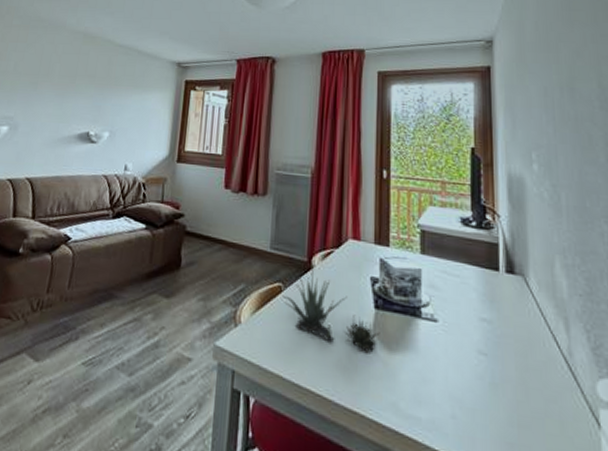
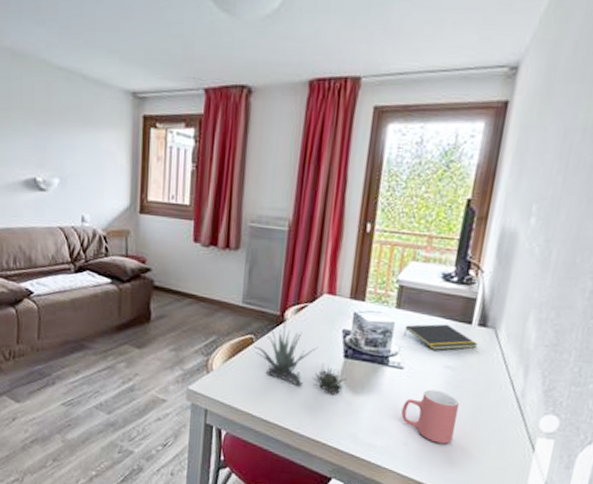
notepad: none [433,270,511,300] -> present [404,324,479,350]
mug: none [443,346,505,417] -> present [401,389,459,444]

